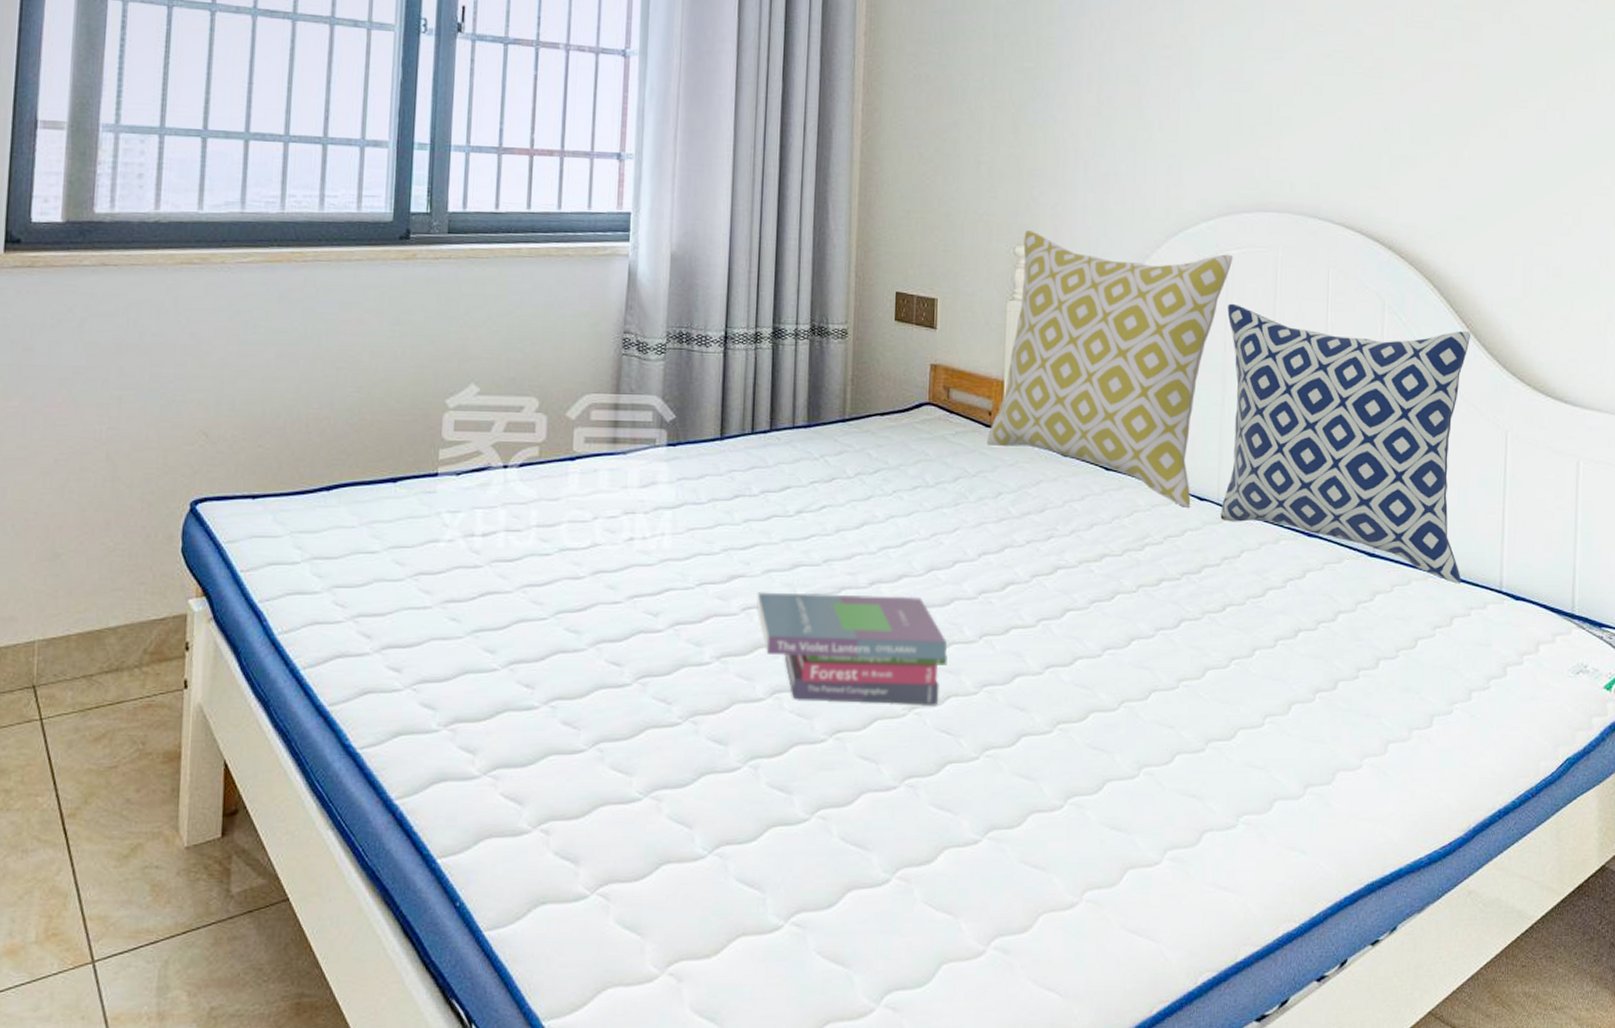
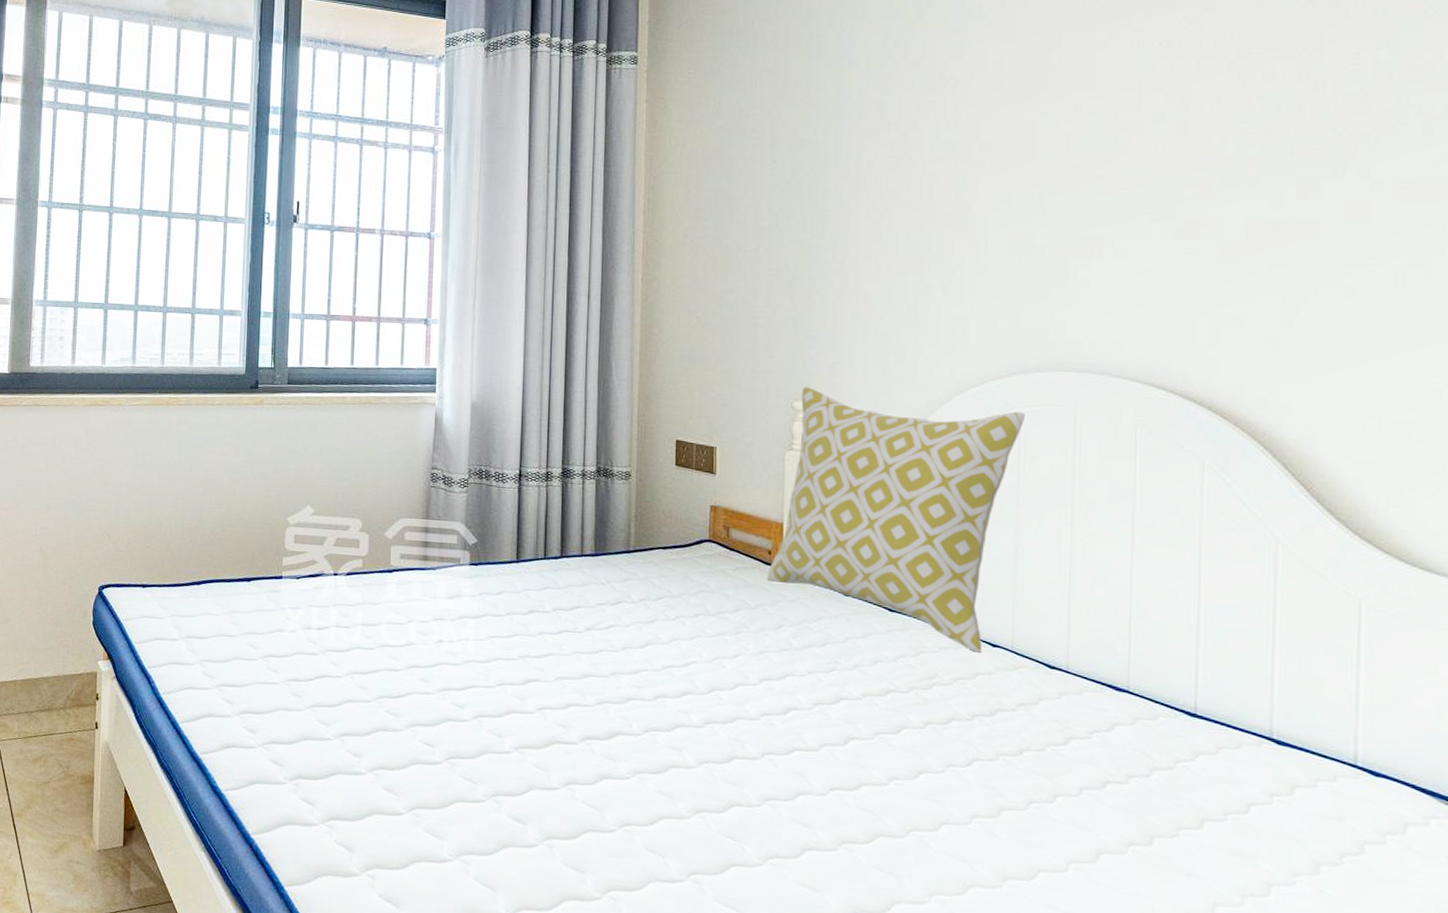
books: present [756,592,947,704] -> none [550,695,731,811]
pillow: present [1220,303,1470,584] -> none [1015,459,1311,753]

